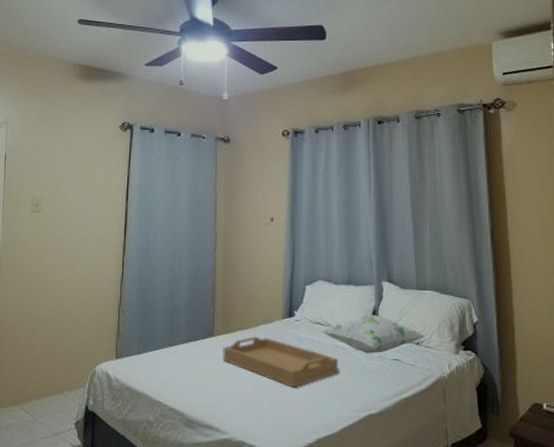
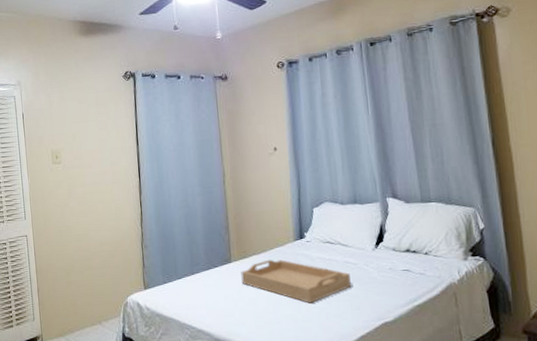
decorative pillow: present [321,314,426,353] -> none [332,229,434,267]

